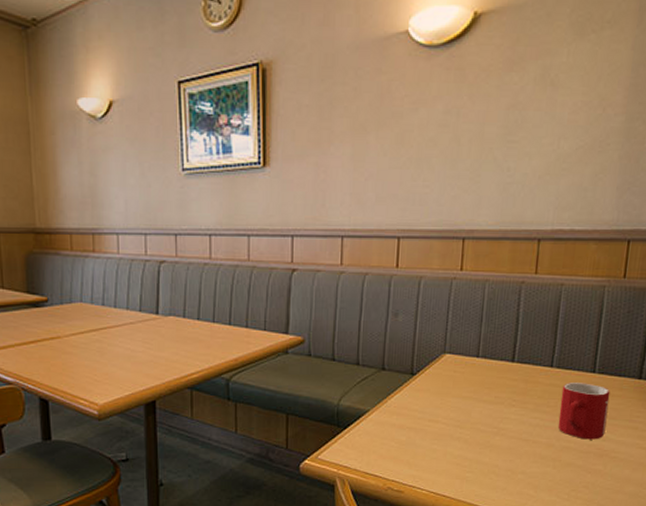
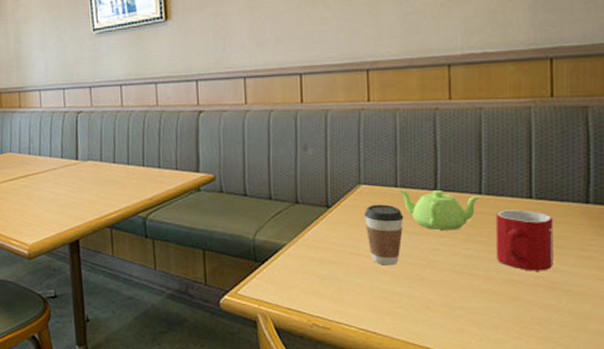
coffee cup: none [445,374,482,433] -> present [364,204,404,266]
teapot: none [479,359,552,401] -> present [398,189,481,231]

